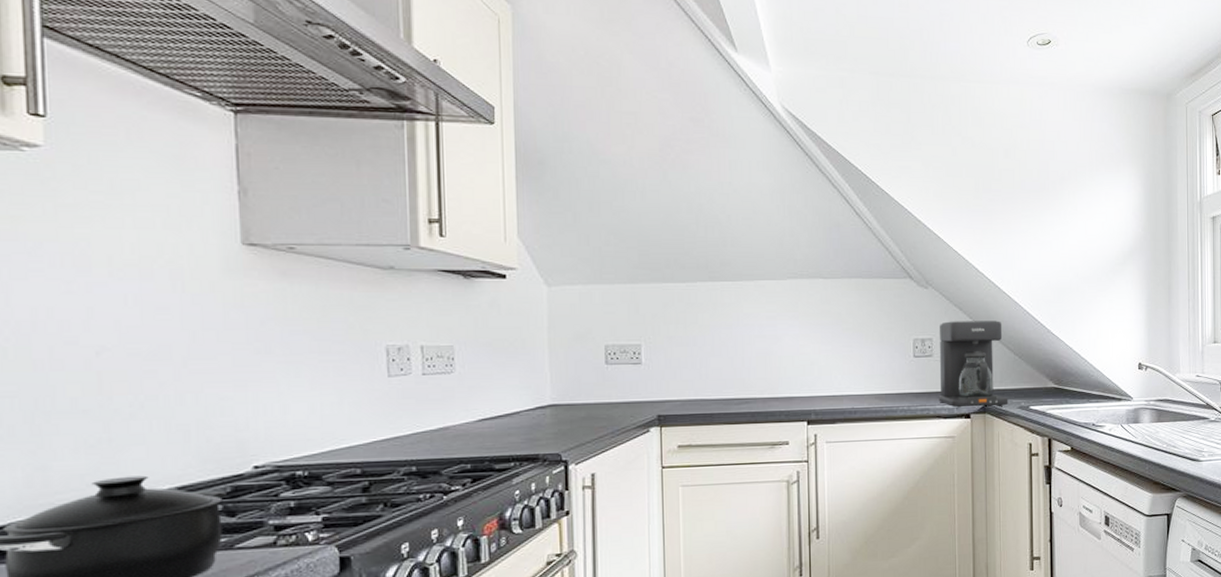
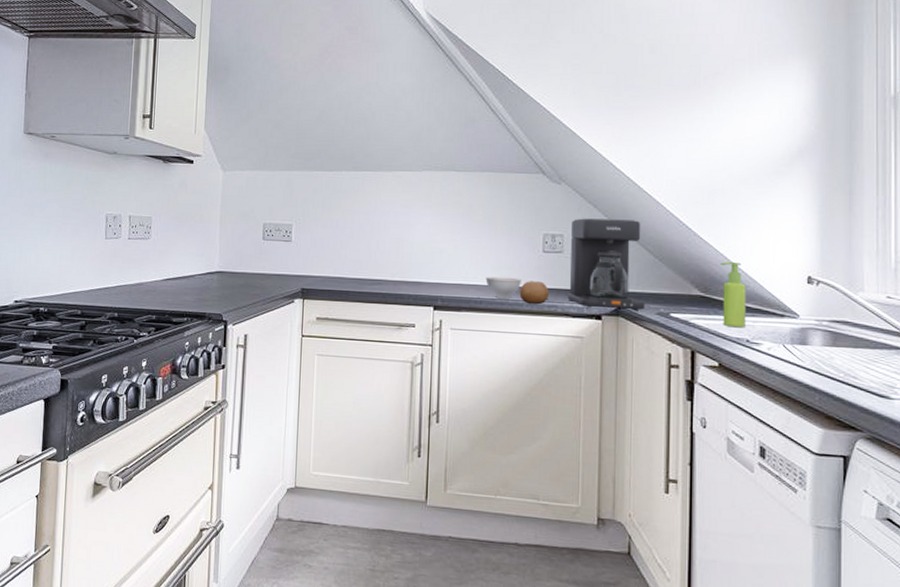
bowl: none [859,384,895,408] -> present [485,276,522,301]
fruit: none [893,386,921,410] -> present [519,281,549,305]
soap dispenser: none [1070,354,1092,414] -> present [721,261,746,328]

